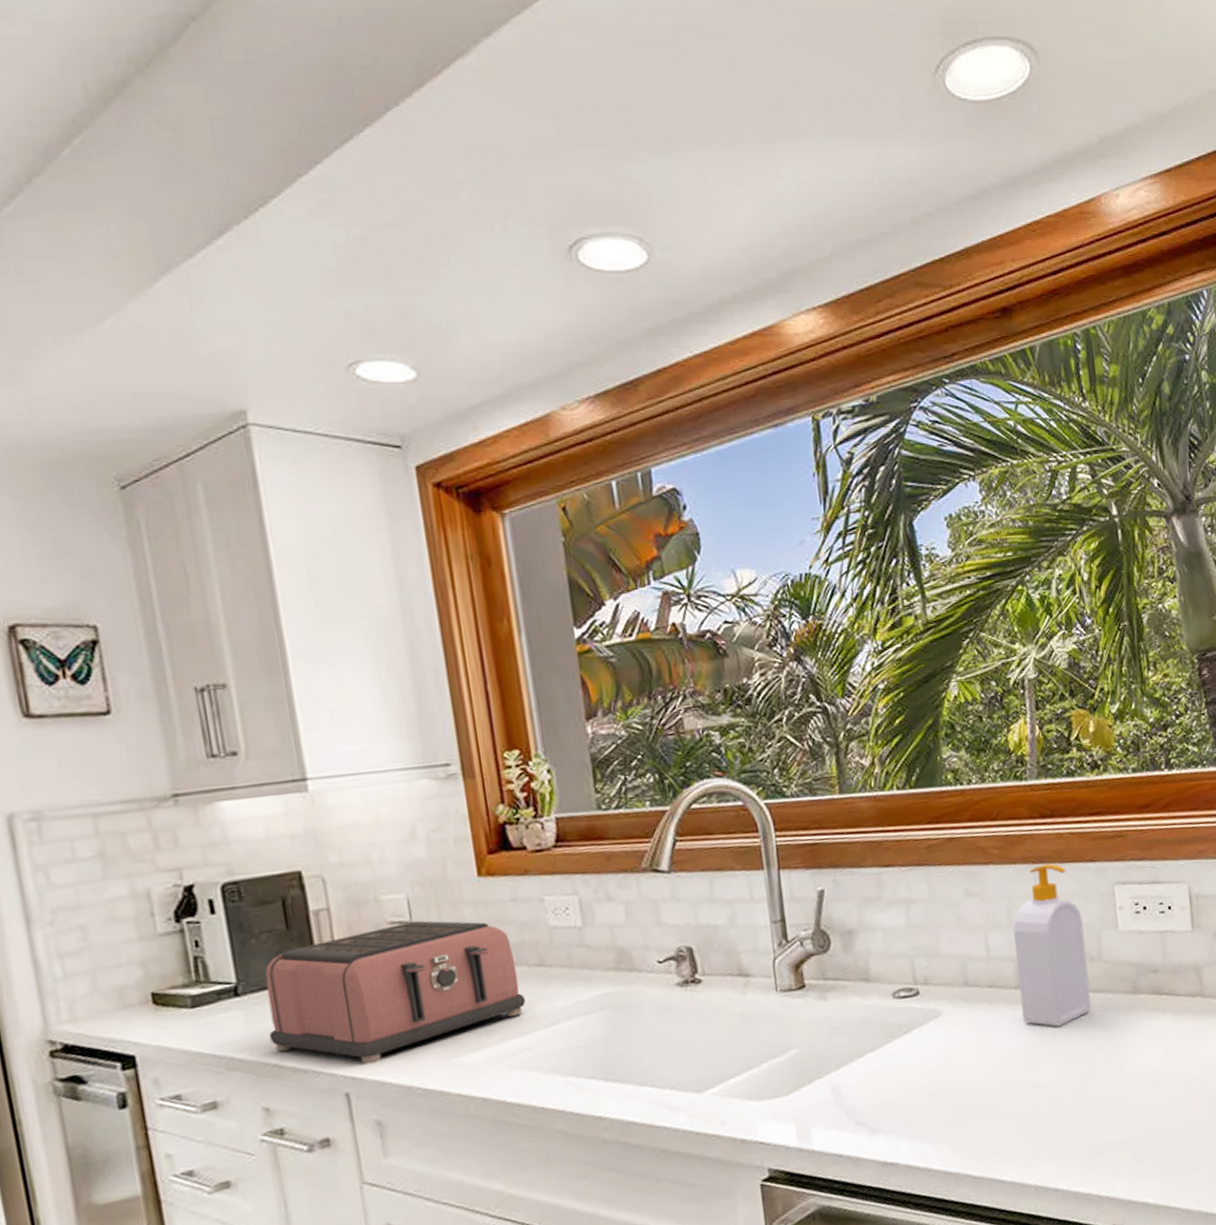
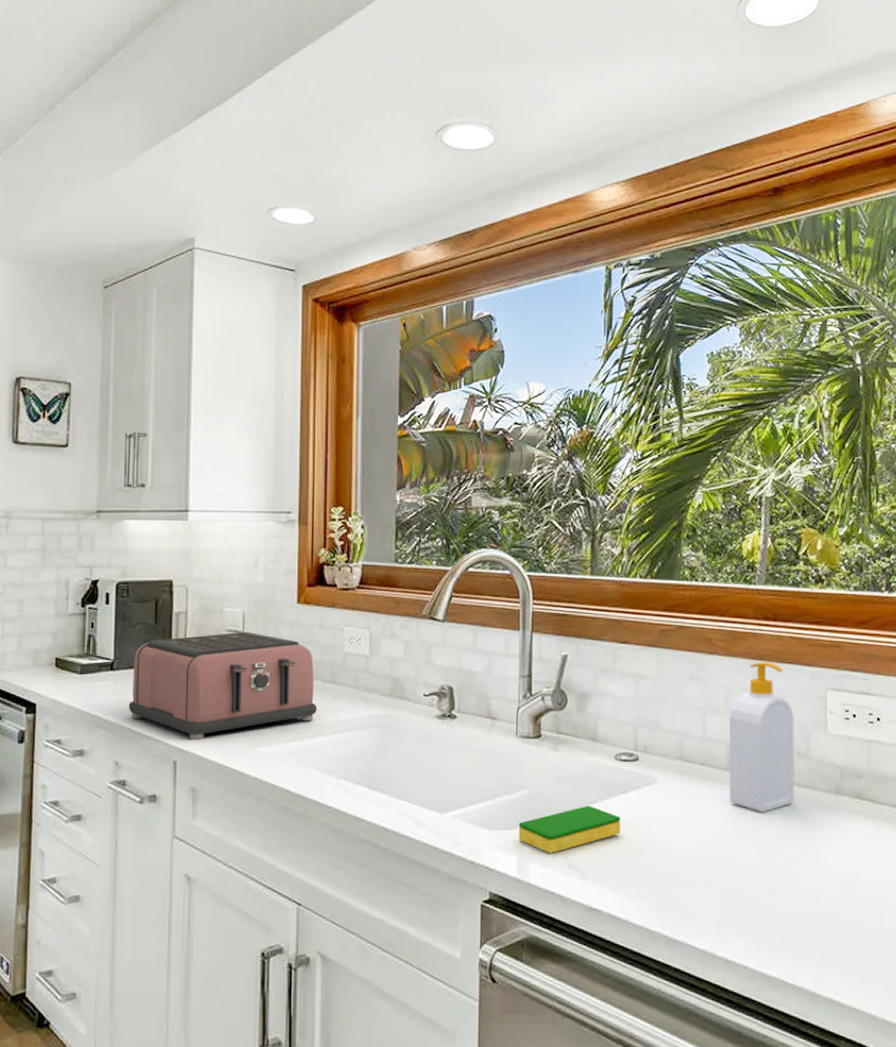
dish sponge: none [792,1052,909,1114] -> present [518,805,621,853]

